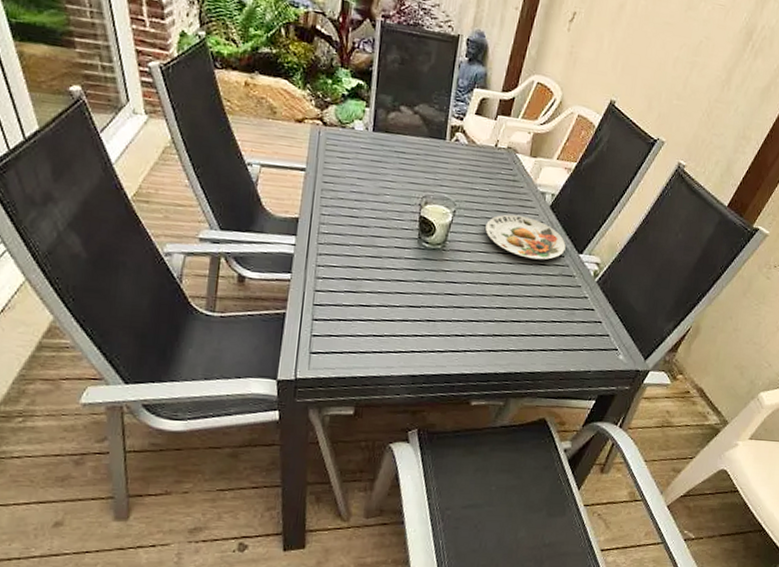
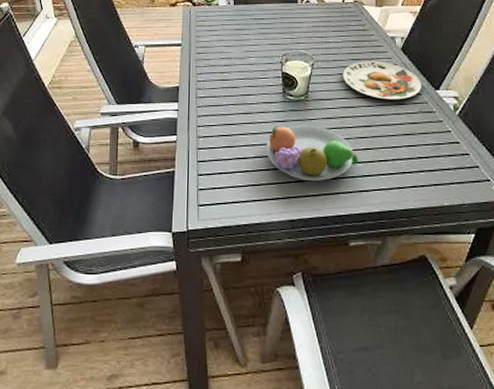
fruit bowl: none [392,274,491,338] -> present [266,125,358,182]

